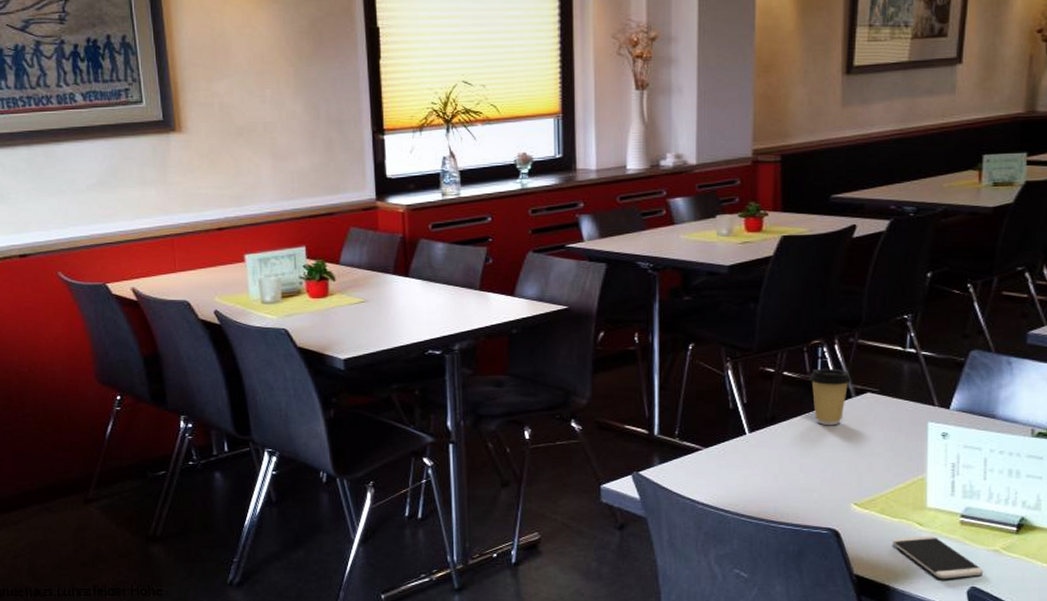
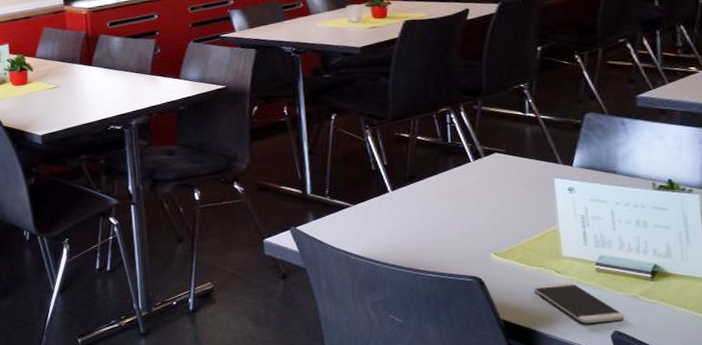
coffee cup: present [808,368,852,426] -> none [440,132,480,184]

